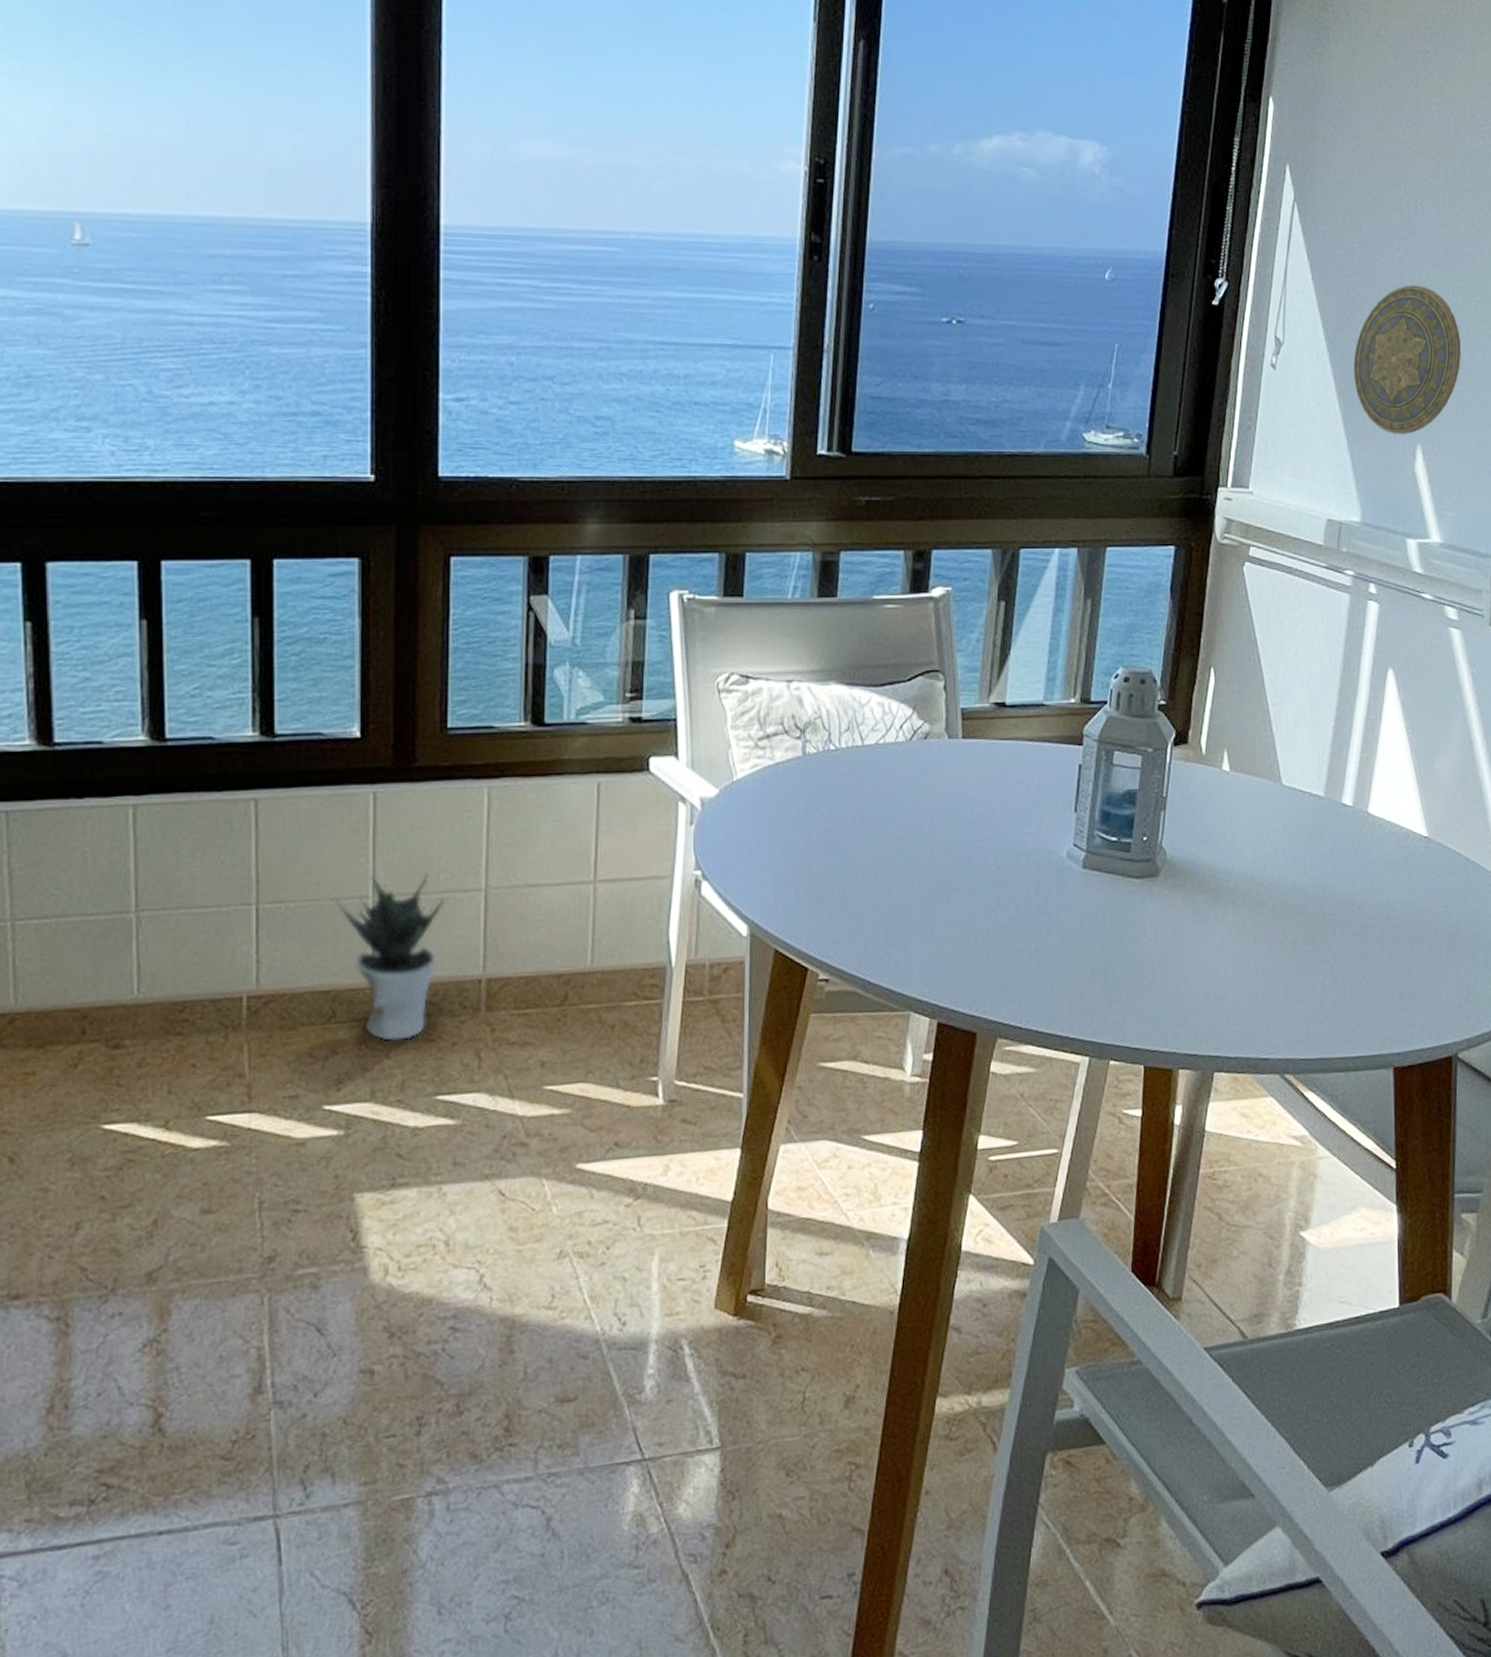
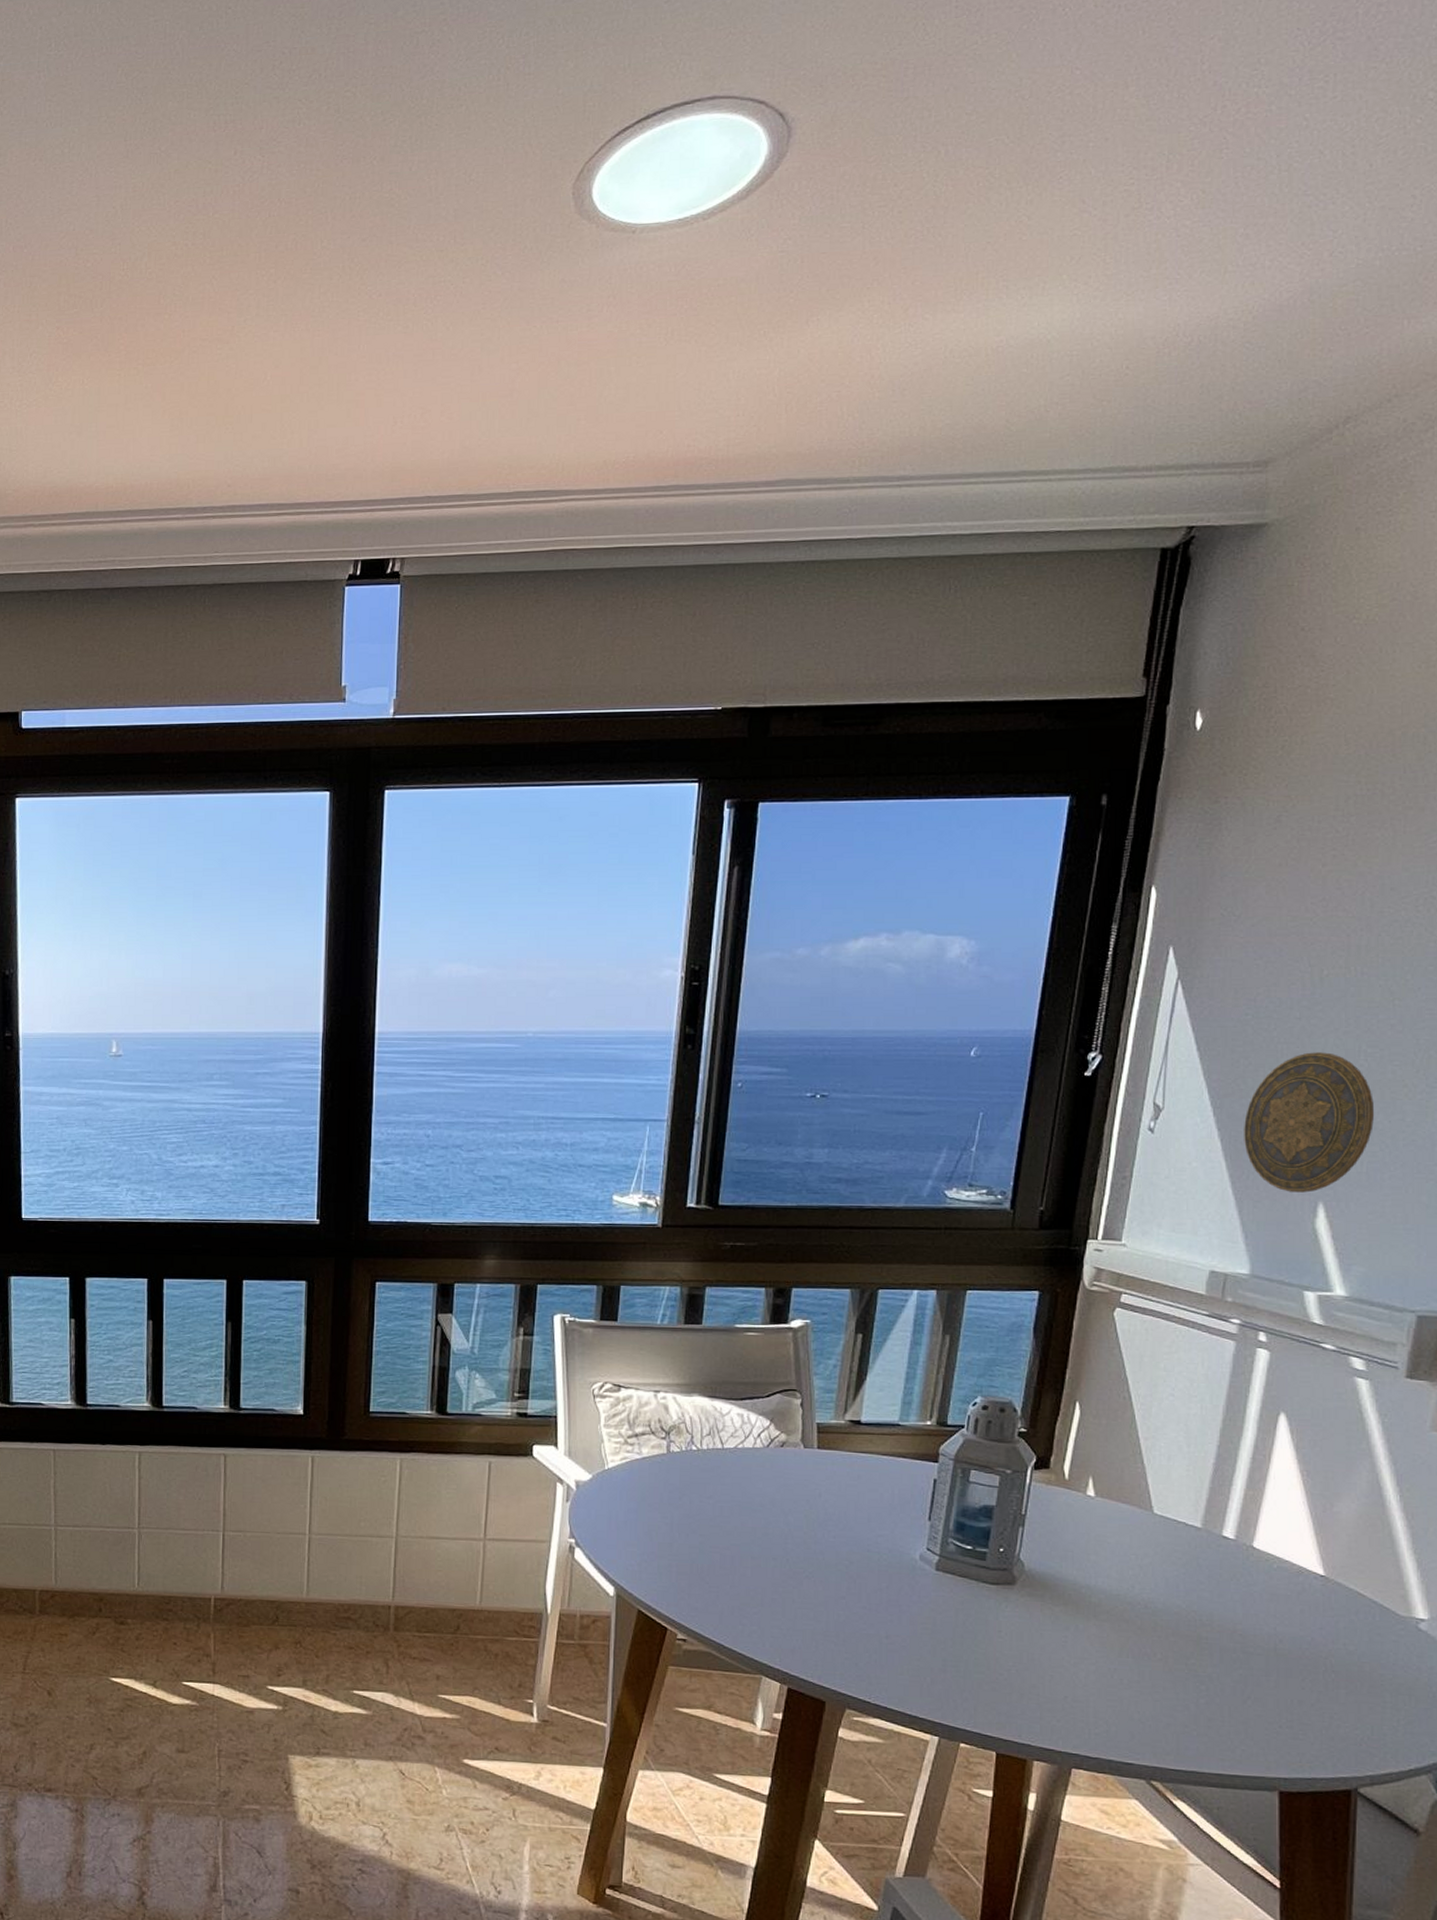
potted plant: present [335,872,445,1041] -> none [281,1518,364,1645]

